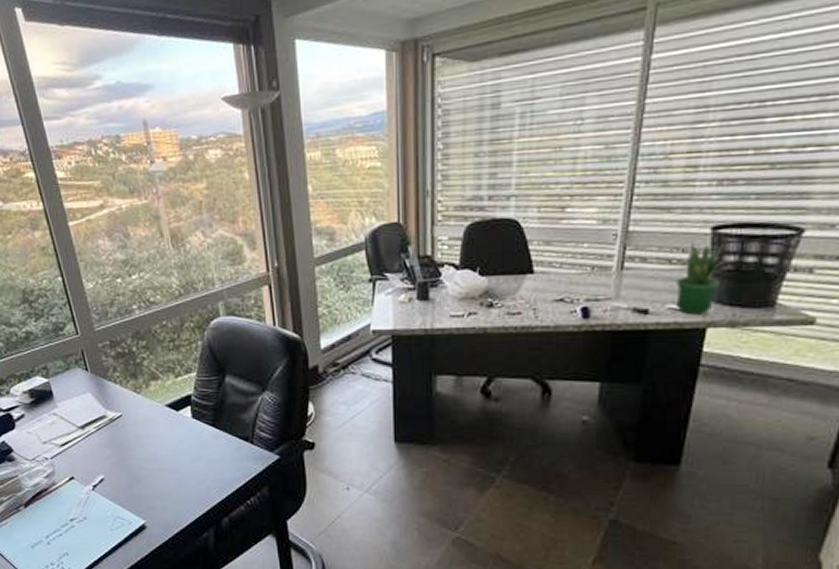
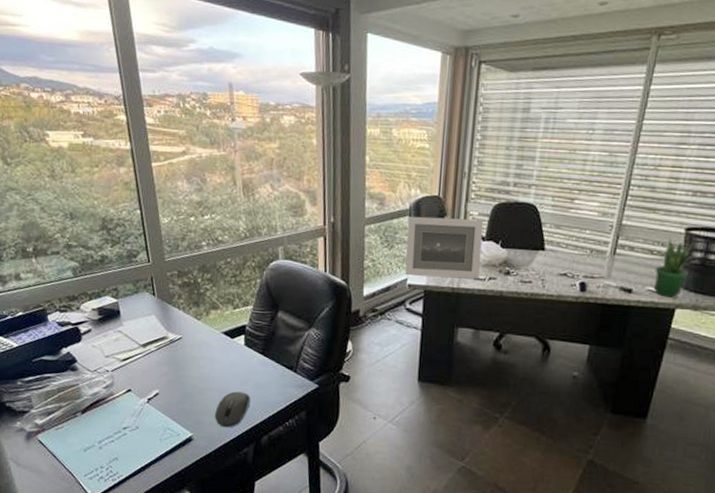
computer mouse: none [167,470,205,512] -> present [215,391,251,428]
picture frame: none [364,245,456,321] -> present [405,216,484,280]

